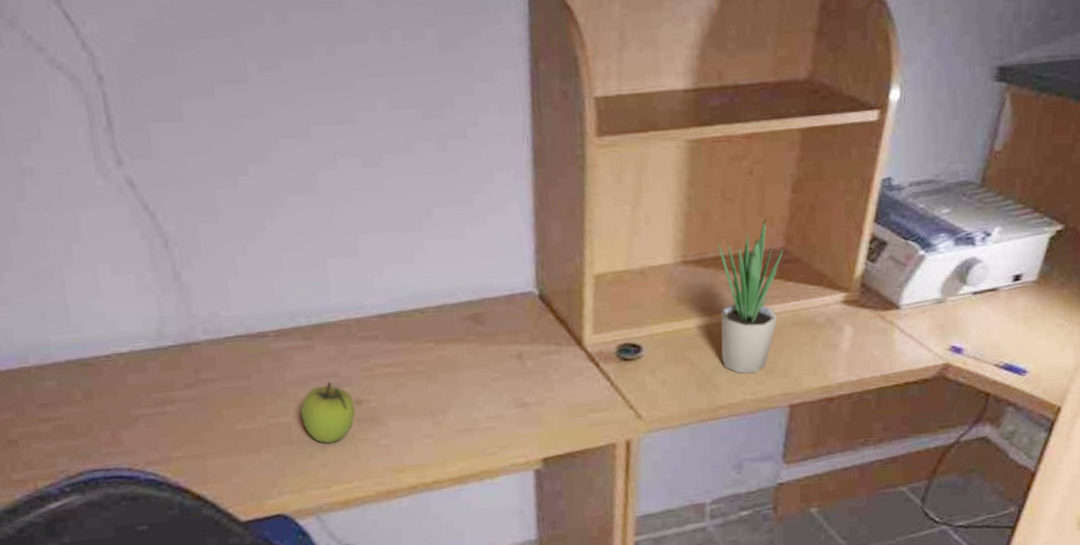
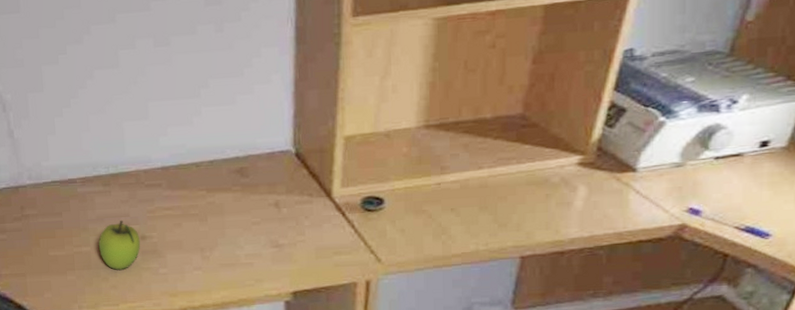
potted plant: present [718,217,784,374] -> none [458,86,523,227]

